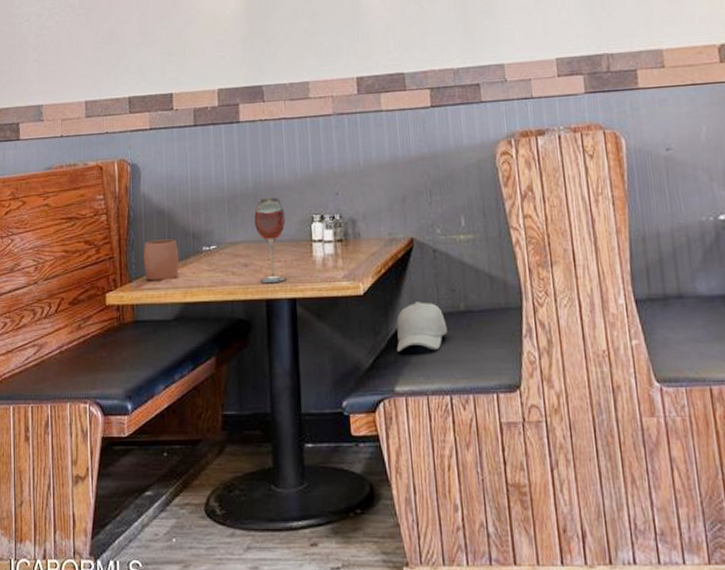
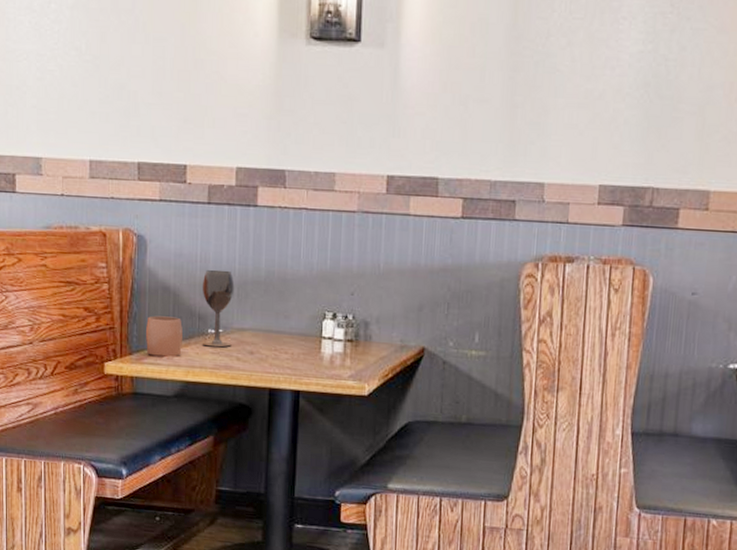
wine glass: none [194,187,226,265] -> present [202,269,235,348]
wineglass: present [254,198,286,284] -> none [264,288,297,374]
baseball cap: present [396,302,447,352] -> none [395,408,446,456]

